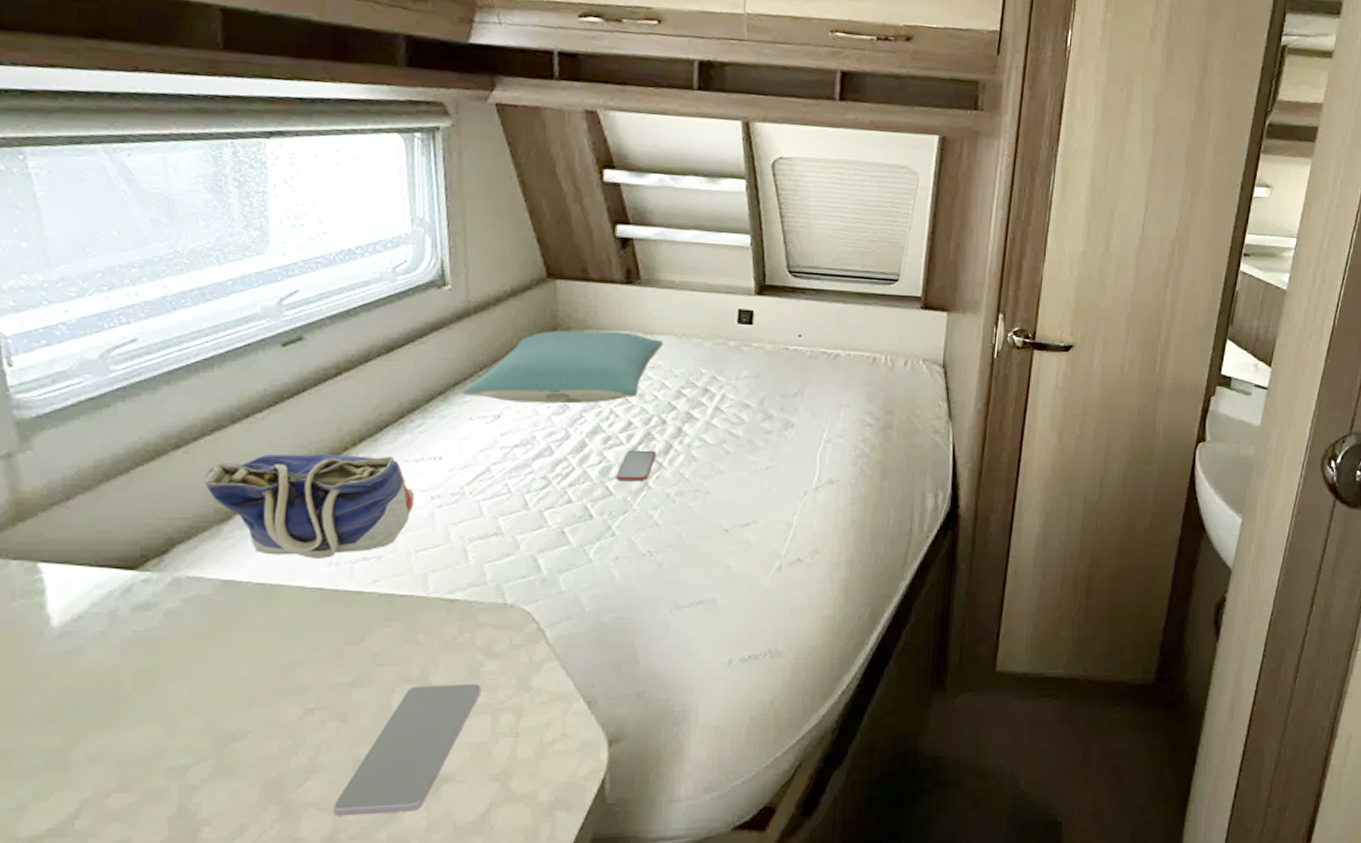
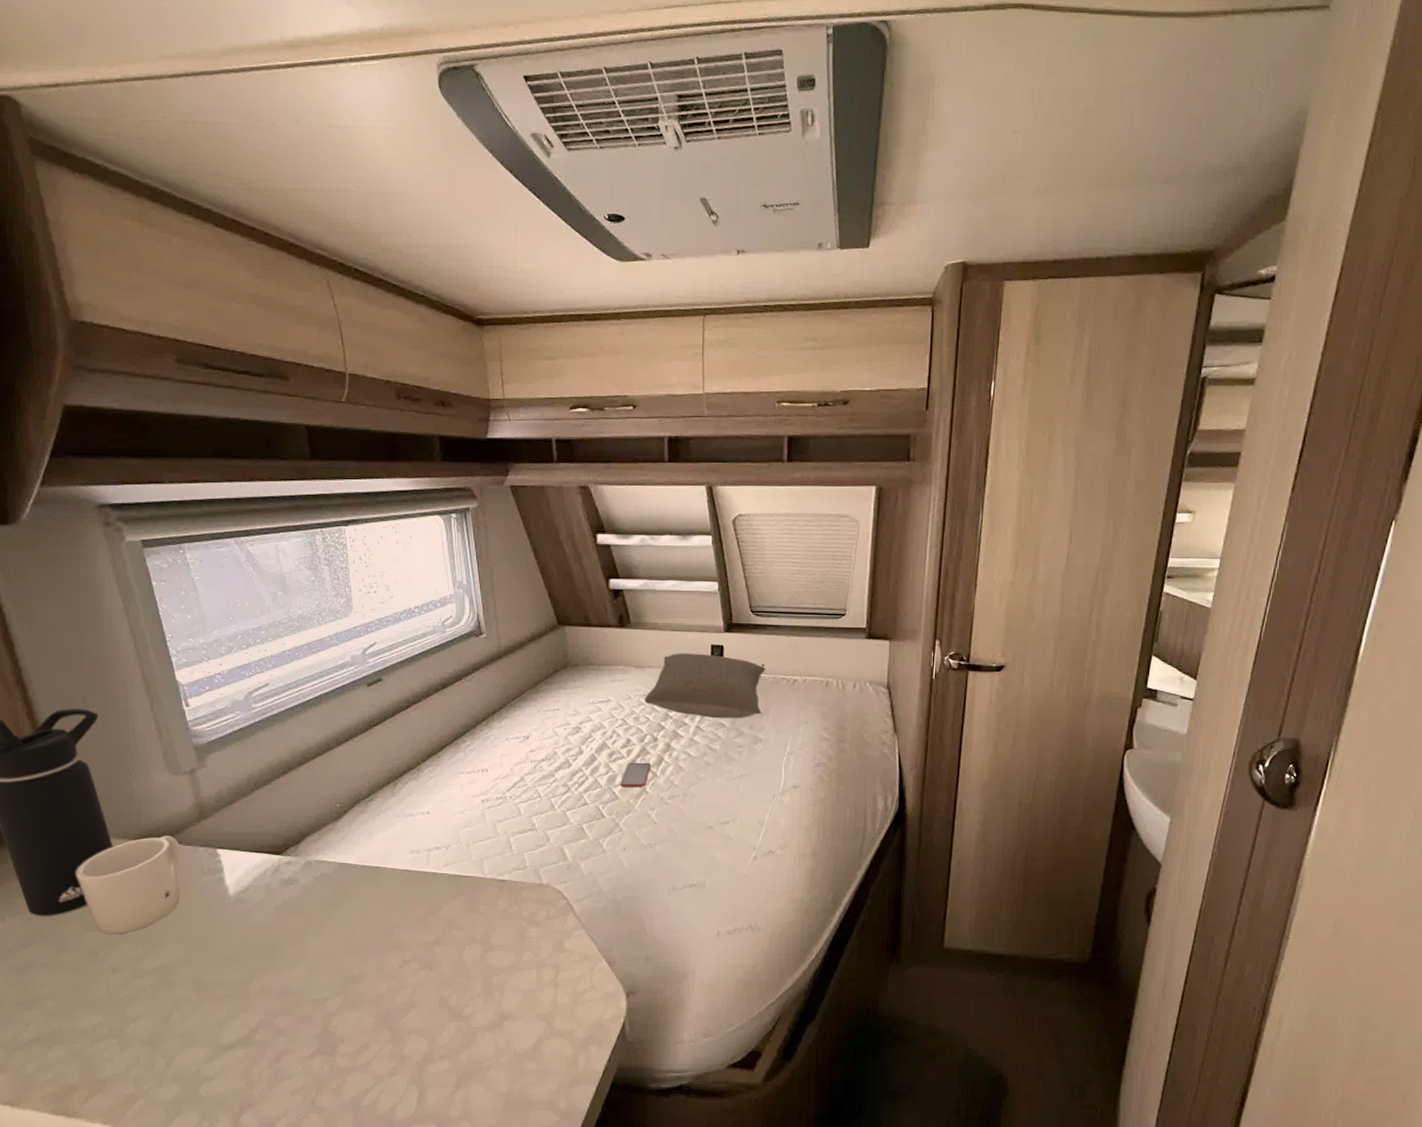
tote bag: present [203,454,415,558] -> none [321,768,470,848]
smartphone: present [332,684,482,817] -> none [427,945,528,1041]
pillow: present [462,330,664,404] -> none [499,666,652,726]
pillow: none [653,318,803,398] -> present [645,653,766,718]

